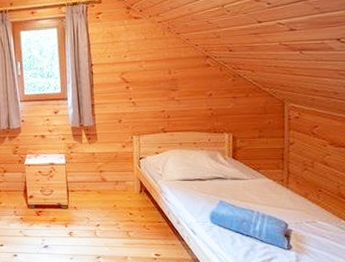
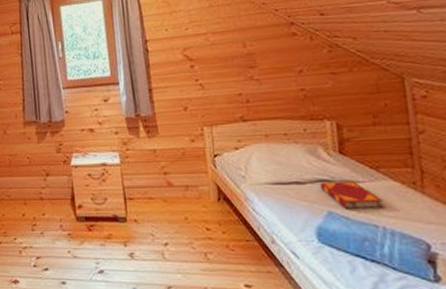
hardback book: none [216,179,260,200] -> present [320,181,384,210]

